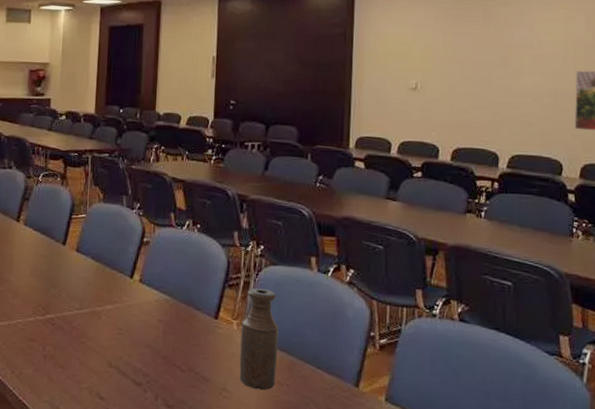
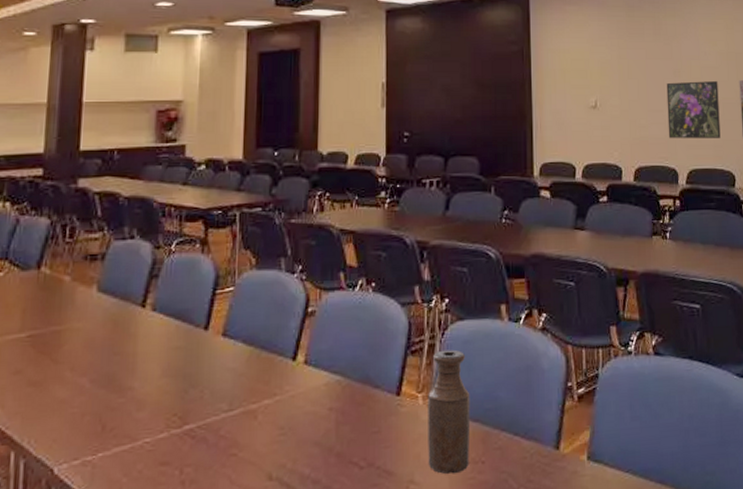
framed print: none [491,69,552,127] -> present [666,80,721,139]

